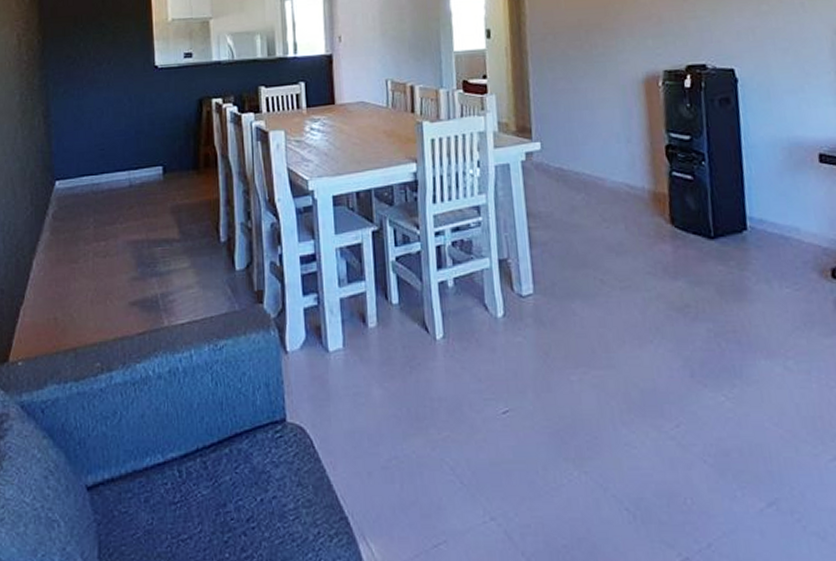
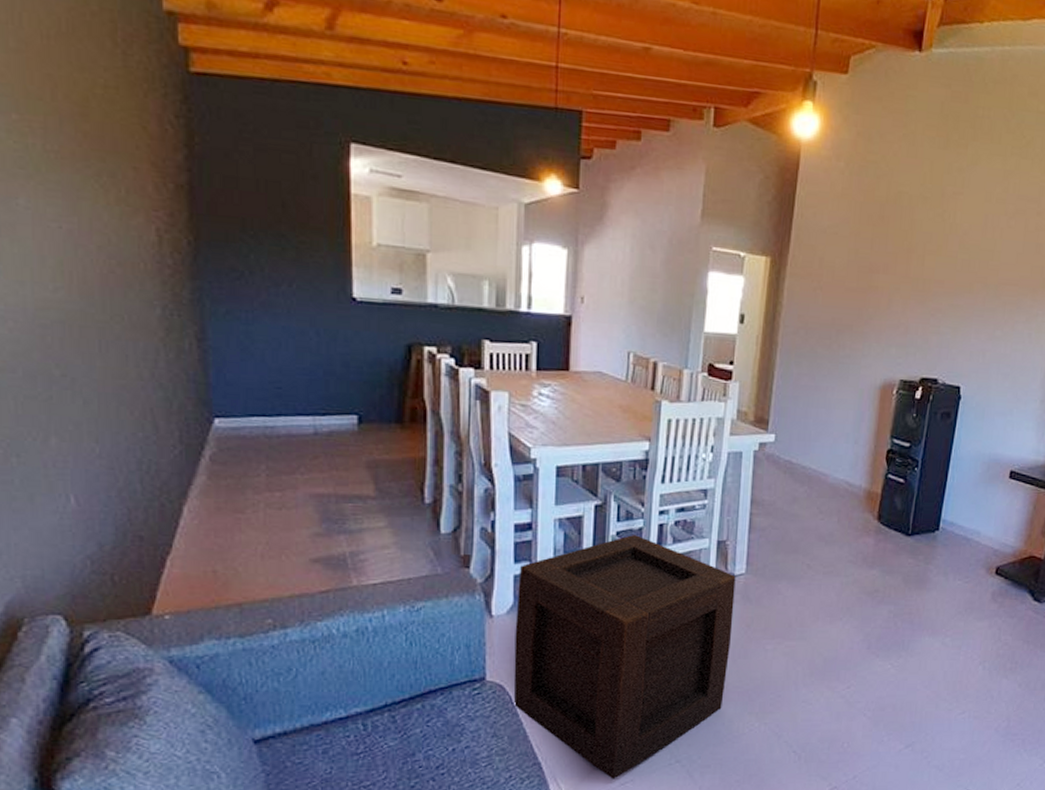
wooden crate: none [308,258,533,540] -> present [513,534,736,779]

